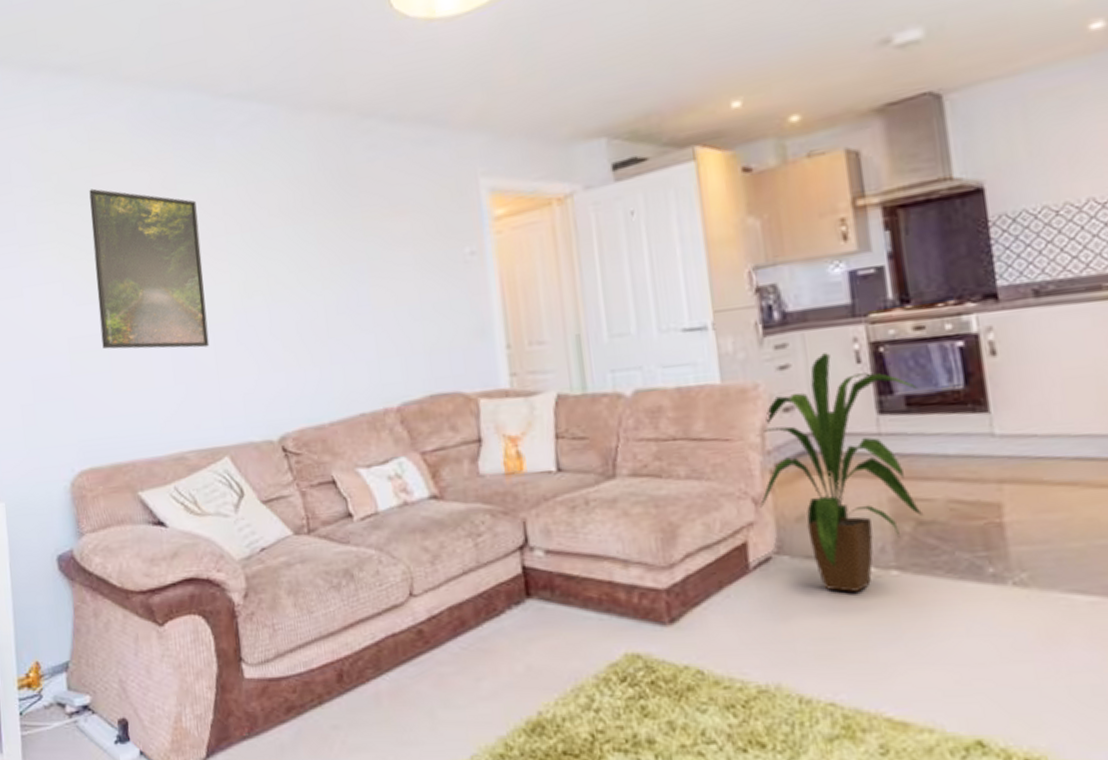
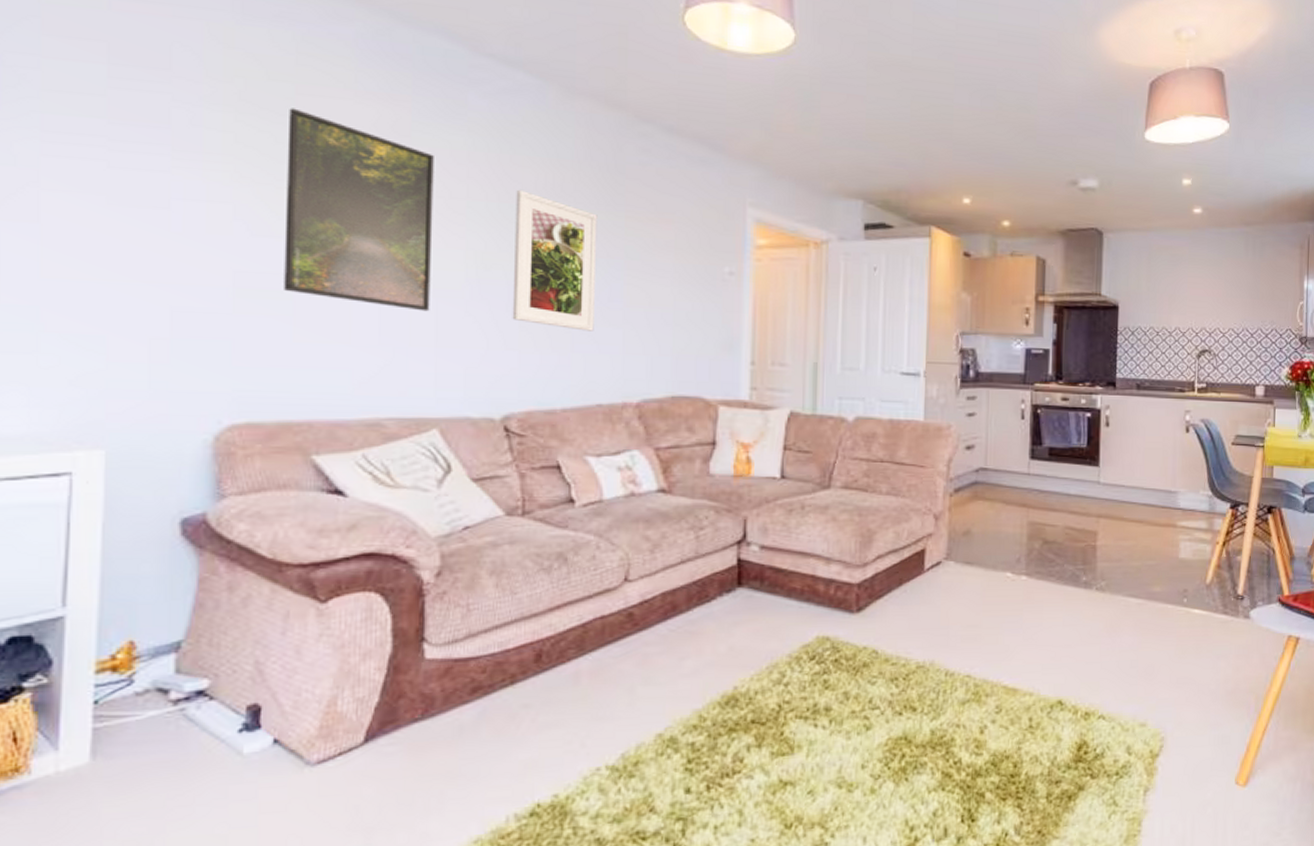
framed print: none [264,214,348,342] -> present [512,189,598,331]
house plant: present [760,353,923,592] -> none [939,408,1058,591]

